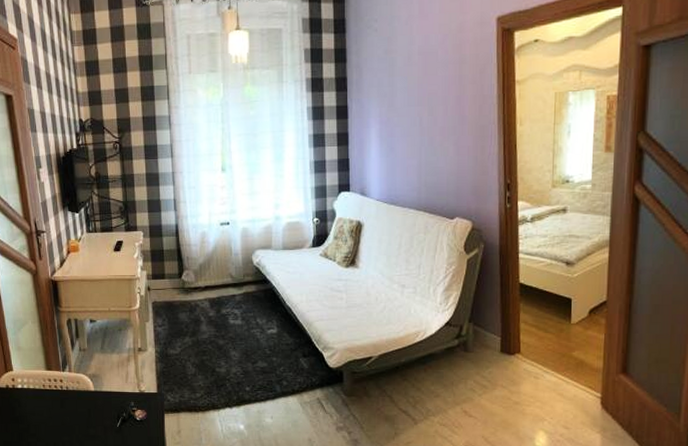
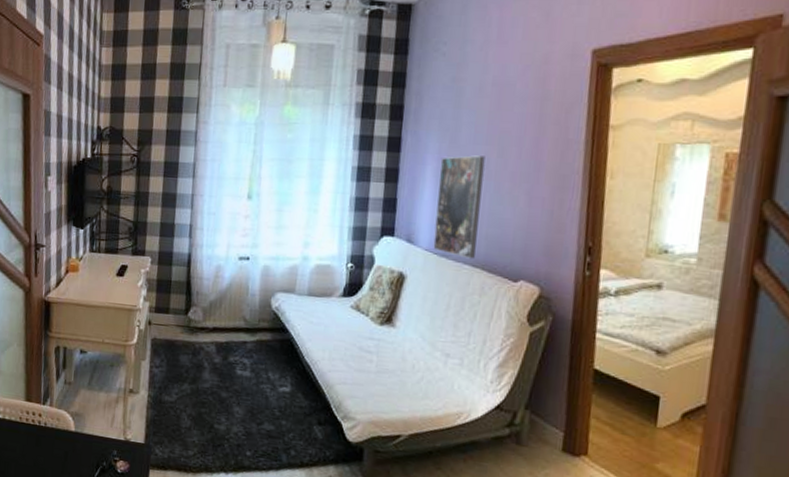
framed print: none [382,115,418,204] -> present [433,155,485,259]

